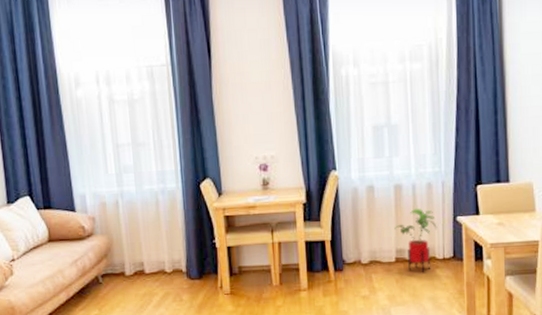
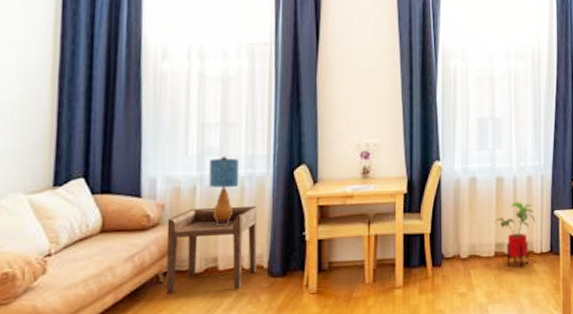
side table: none [99,217,177,292] -> present [166,205,258,294]
table lamp: none [127,173,154,235] -> present [209,156,240,225]

